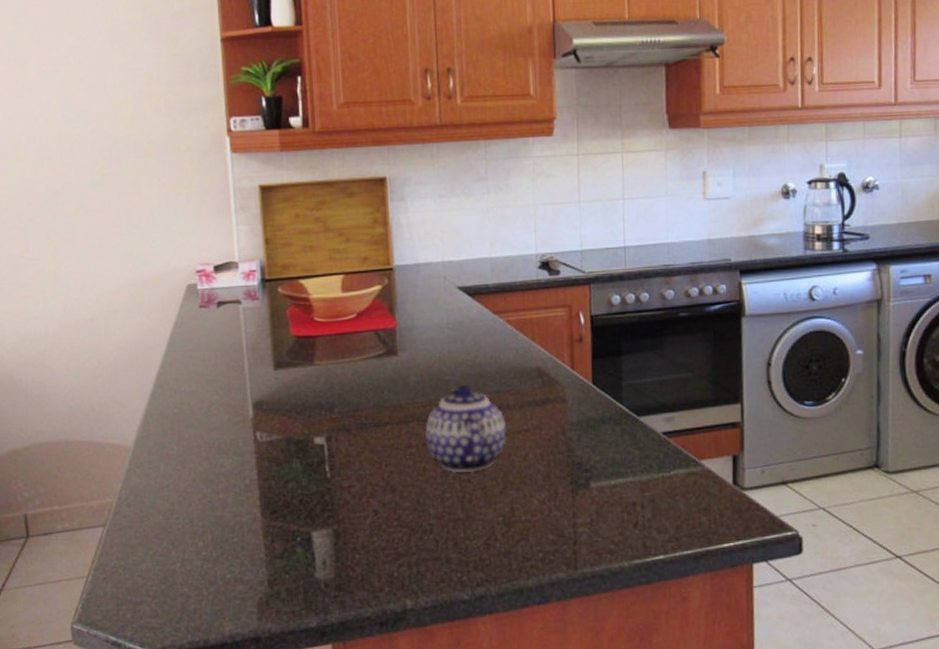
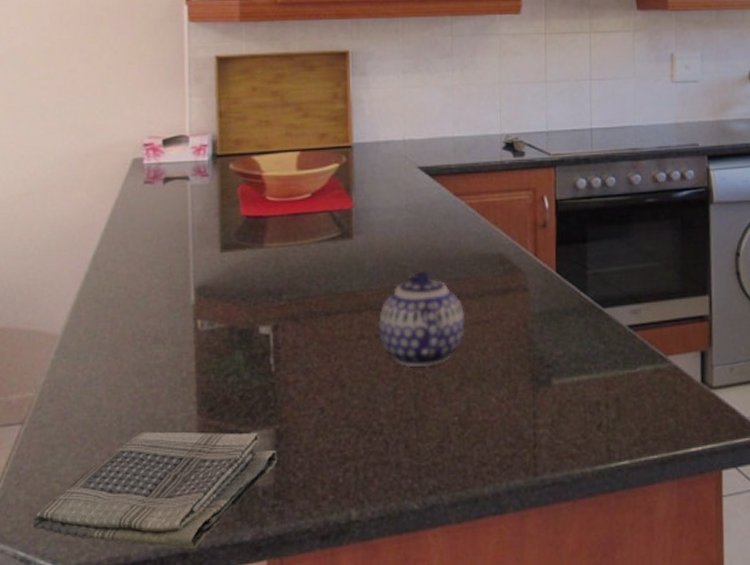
dish towel: none [120,532,337,634] -> present [33,431,278,549]

